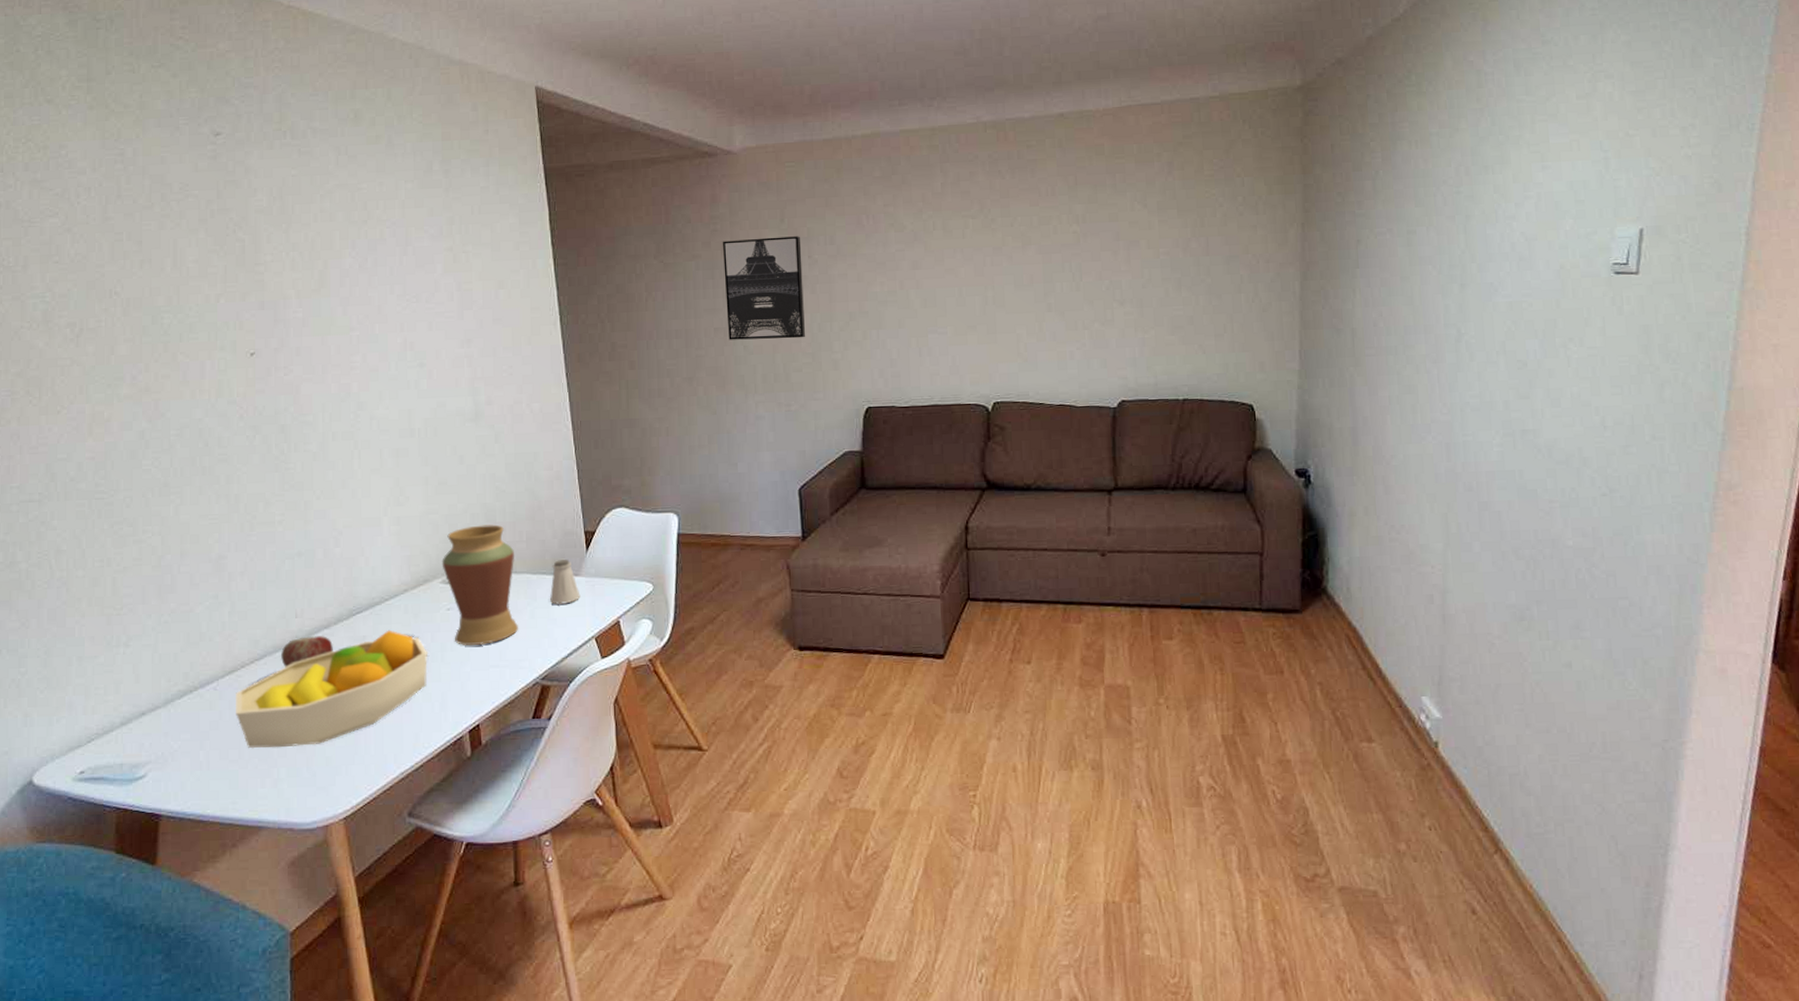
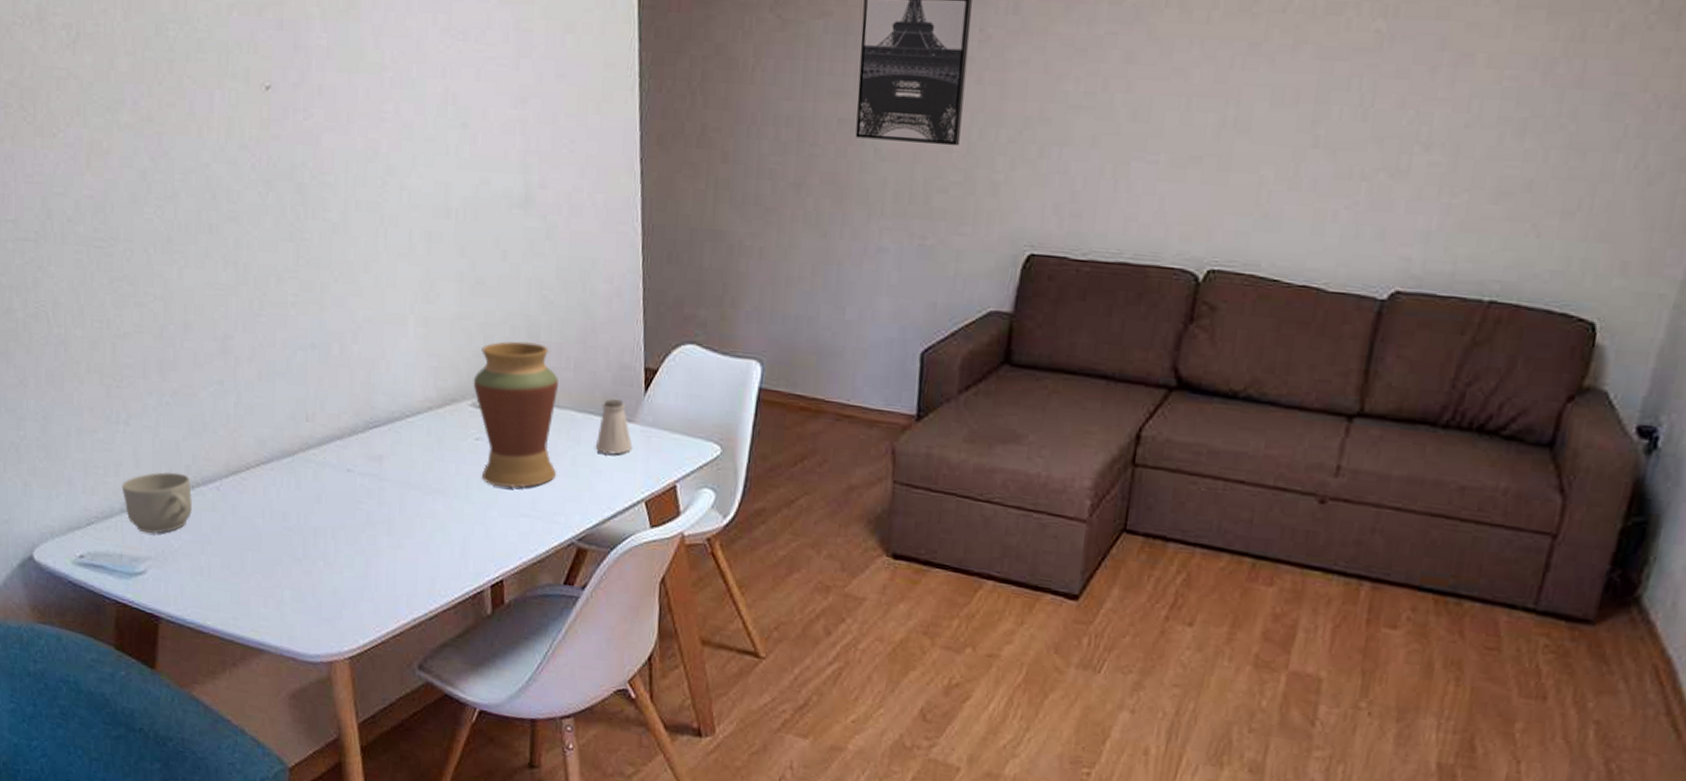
mug: none [122,681,191,740] -> present [121,472,193,534]
fruit bowl: present [234,630,429,749] -> none [238,452,451,571]
apple: present [281,636,333,668] -> none [289,444,346,478]

